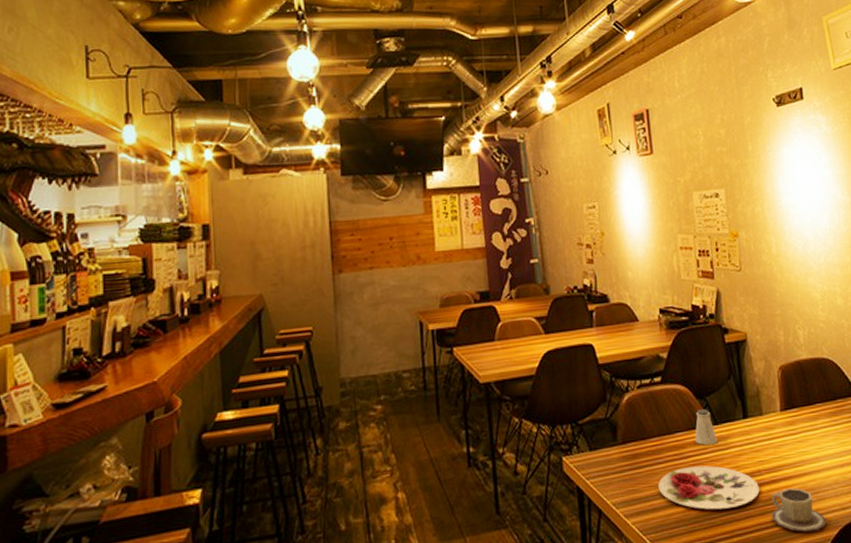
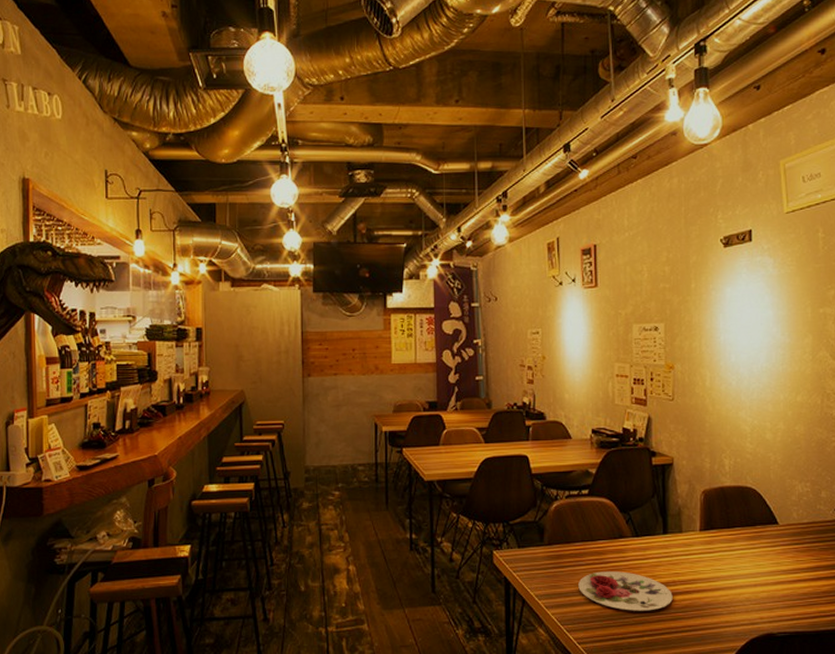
saltshaker: present [695,409,718,446] -> none [616,522,637,555]
cup: present [771,488,827,532] -> none [681,600,734,640]

